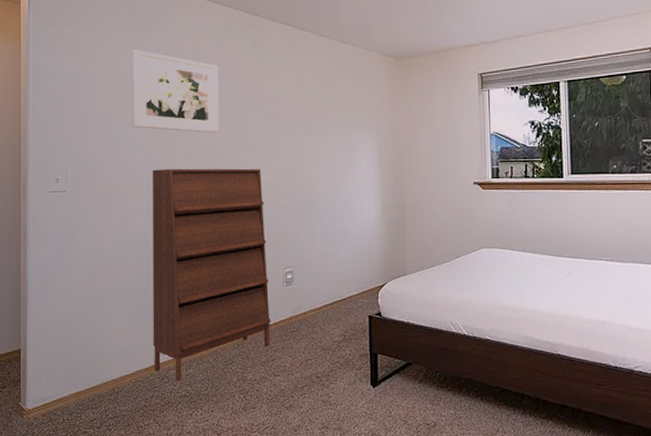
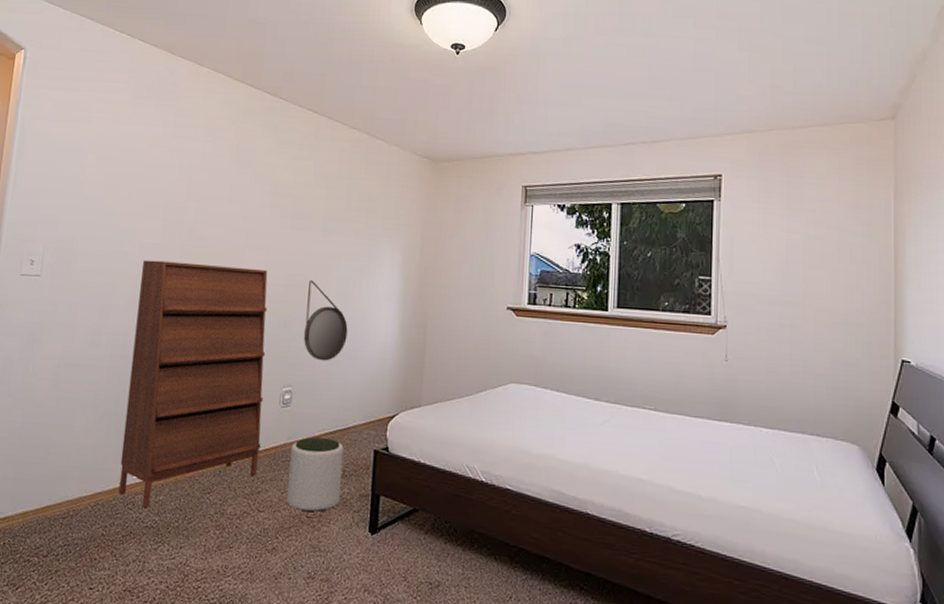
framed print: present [131,49,219,133] -> none [125,123,232,226]
plant pot: none [296,309,343,372] -> present [286,437,344,512]
home mirror: none [298,174,336,243] -> present [303,280,348,361]

